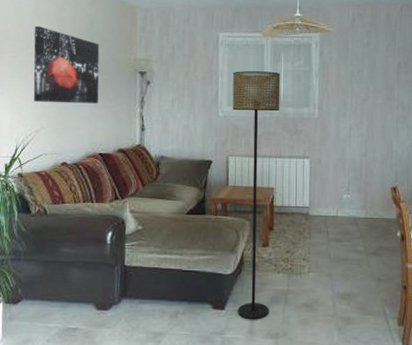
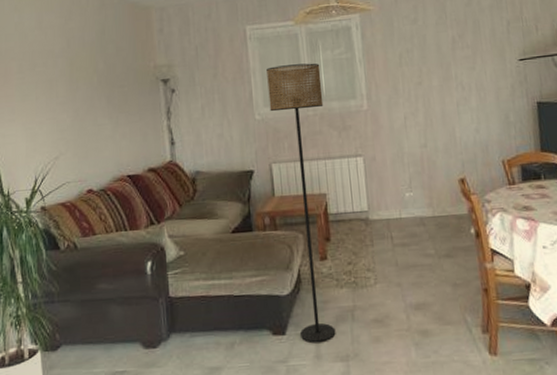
wall art: present [33,26,100,104] -> none [40,41,121,126]

